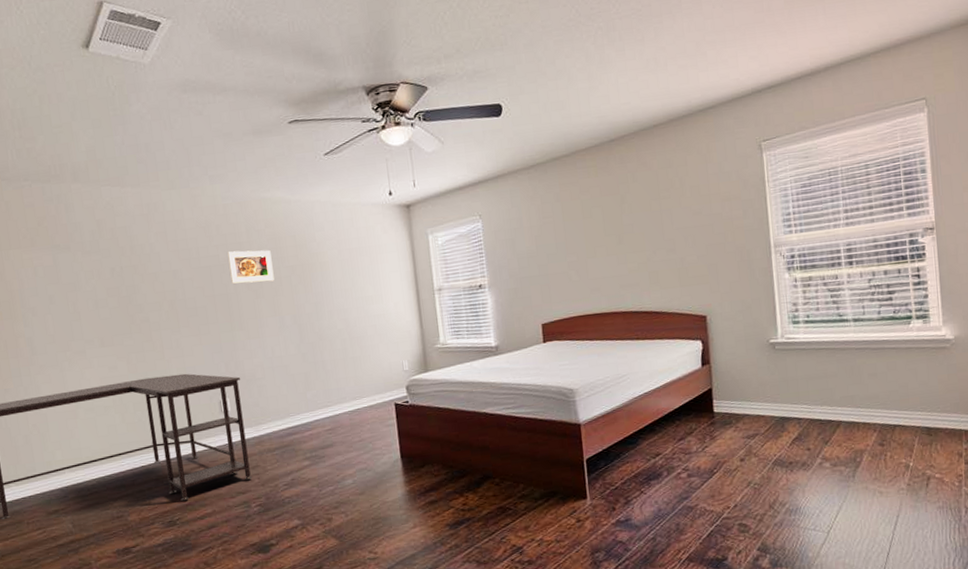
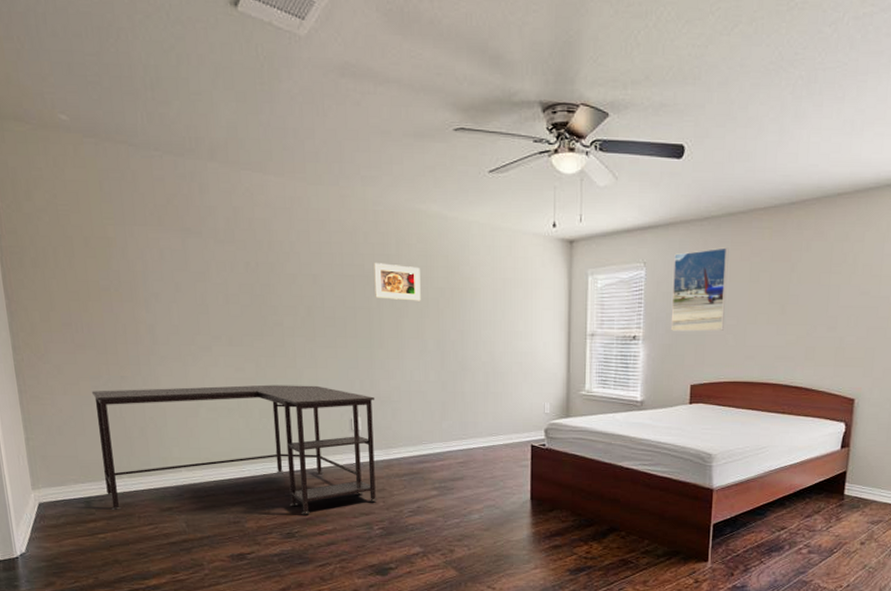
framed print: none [507,190,565,275] -> present [670,247,729,332]

